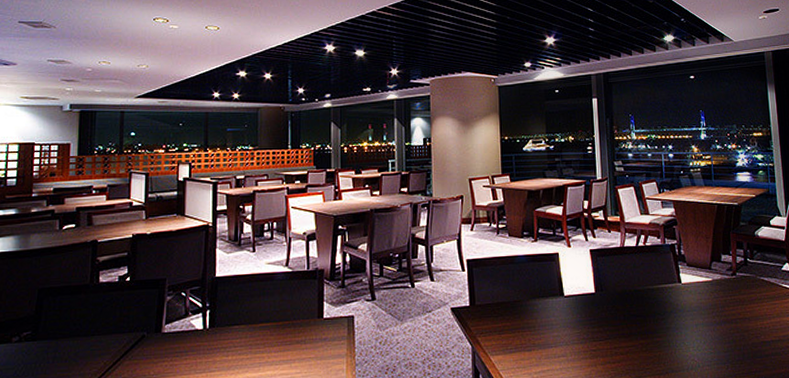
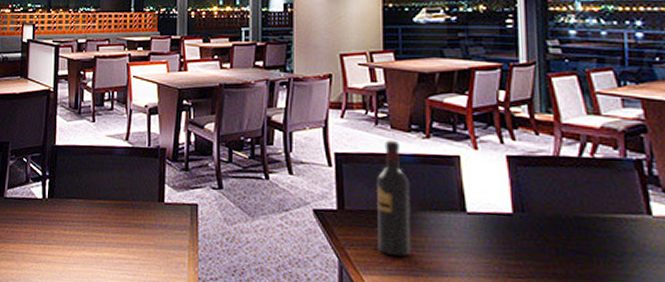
wine bottle: none [498,245,525,338] -> present [375,139,410,258]

